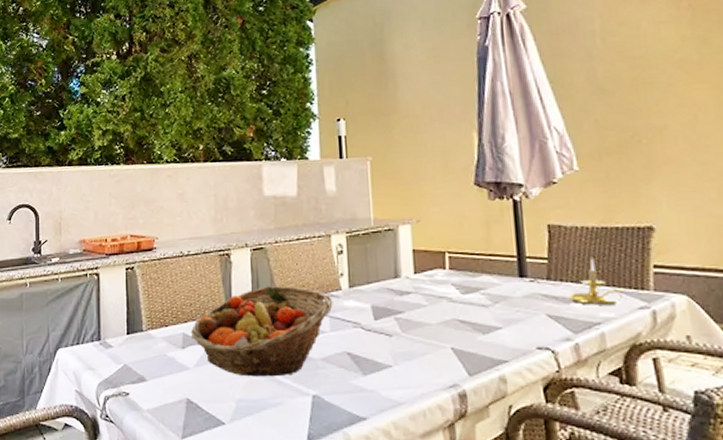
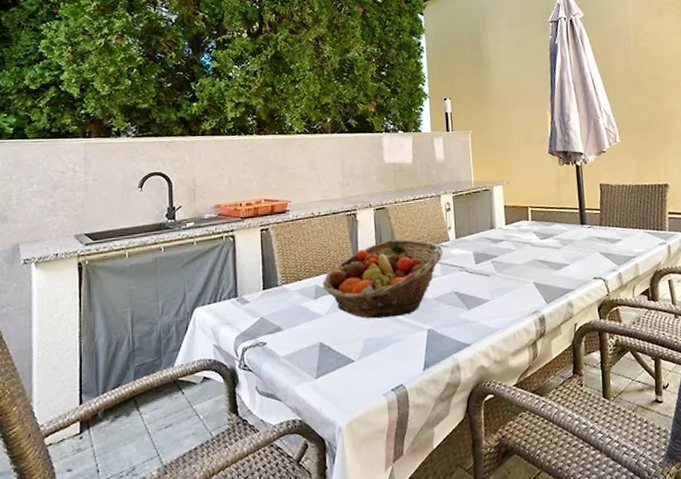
candle holder: present [569,258,625,305] -> none [614,208,651,244]

